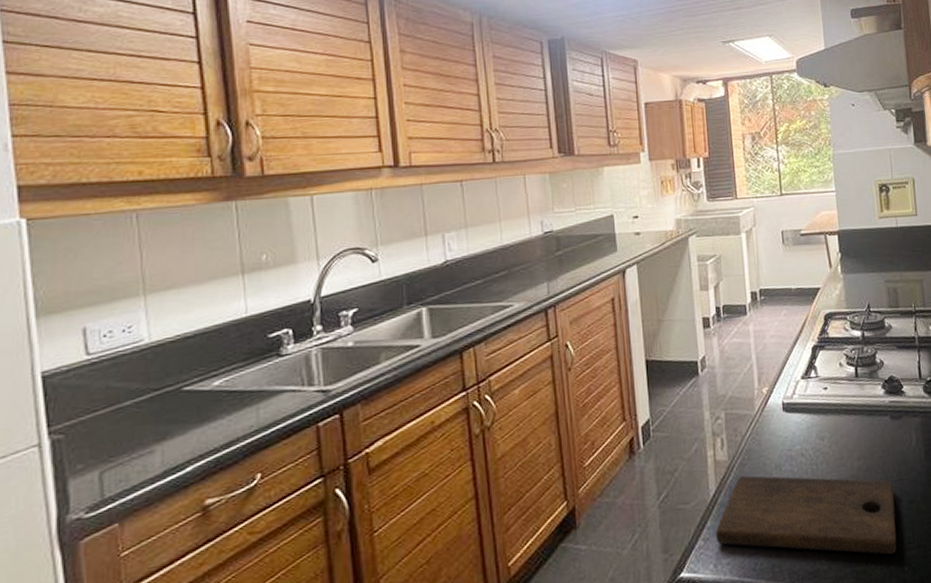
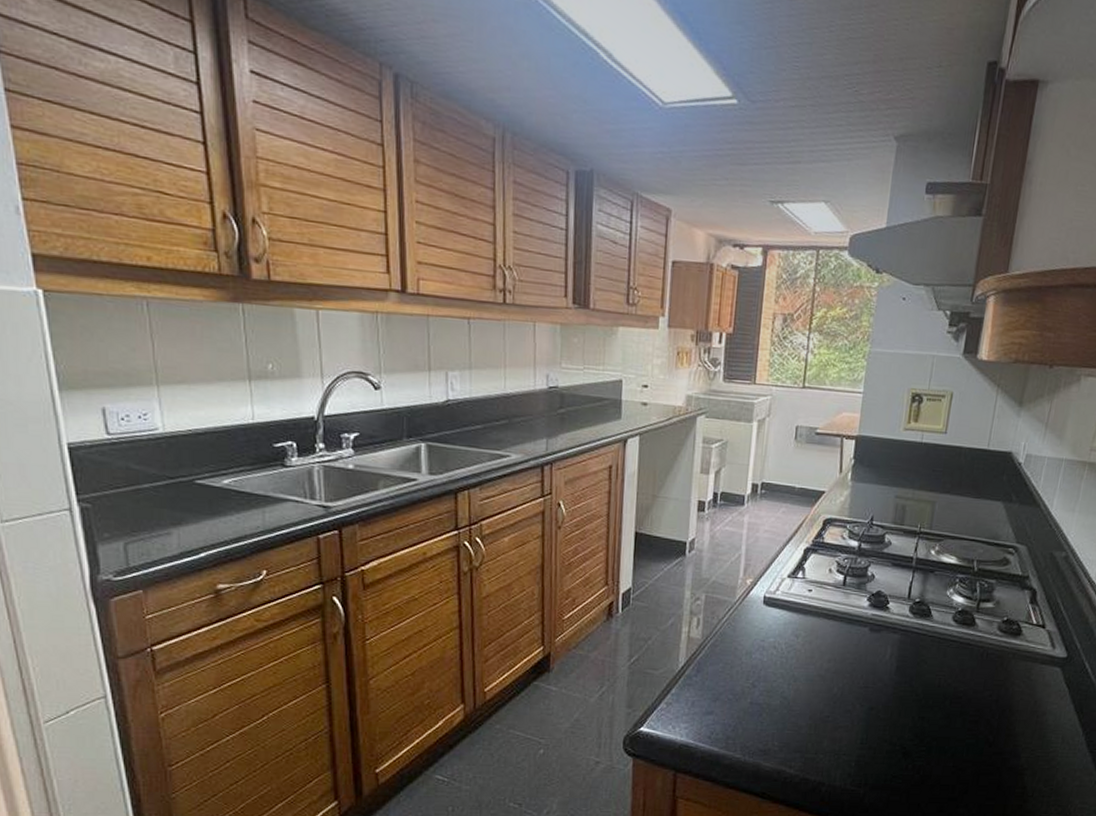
cutting board: present [716,475,897,555] -> none [678,655,857,750]

